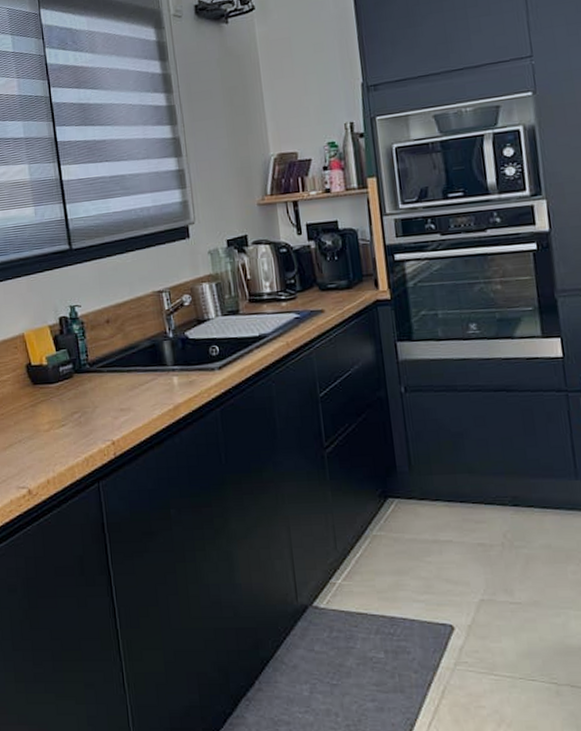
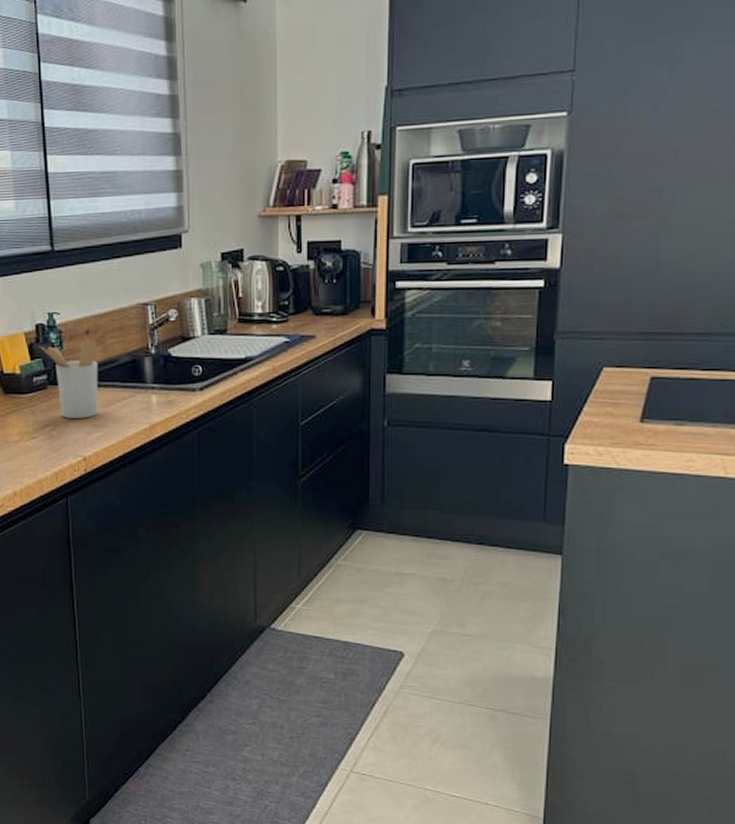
utensil holder: none [63,329,123,405] -> present [39,340,98,418]

